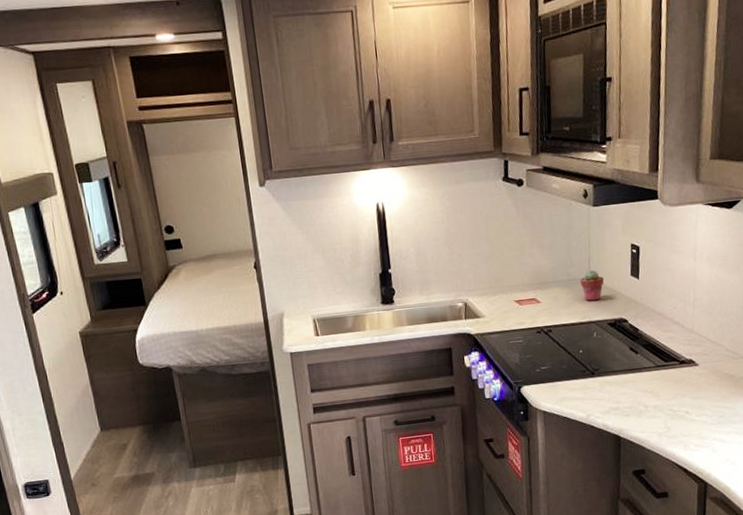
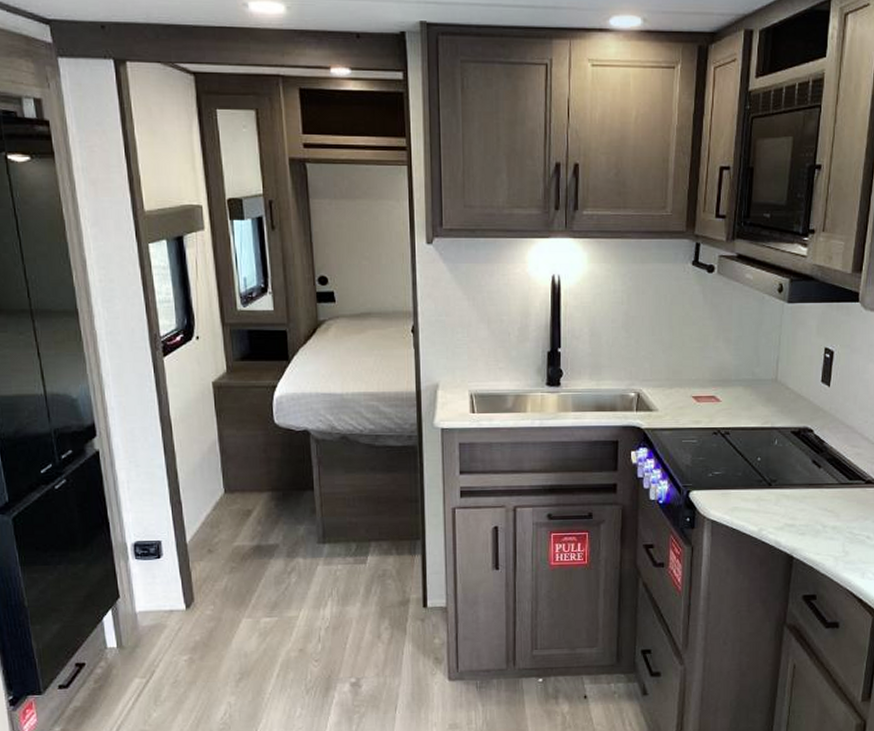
potted succulent: present [580,269,605,301] -> none [765,371,792,405]

